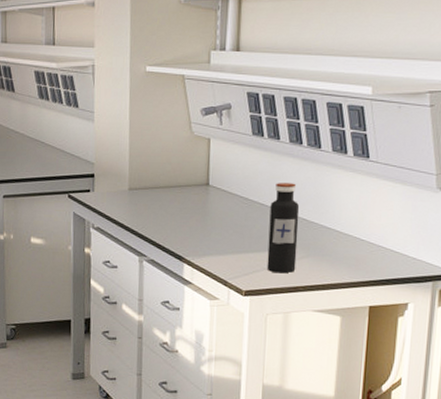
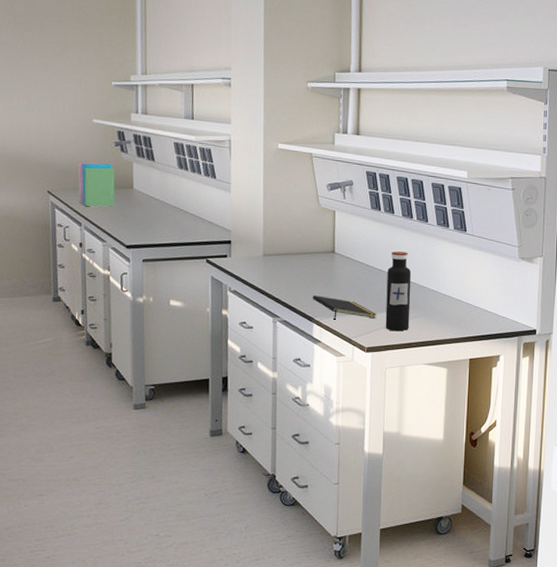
notepad: none [182,233,258,260] -> present [312,295,377,320]

